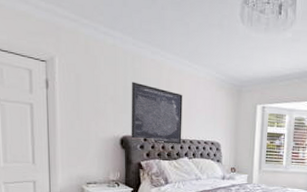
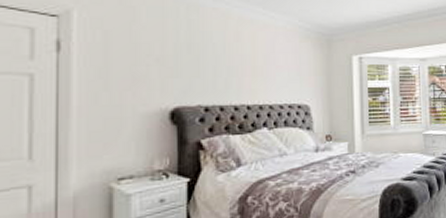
wall art: present [131,82,183,145] -> none [185,36,258,113]

